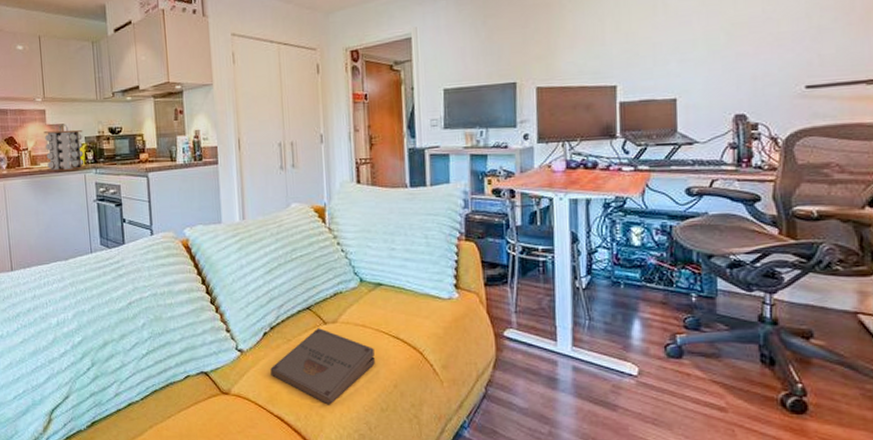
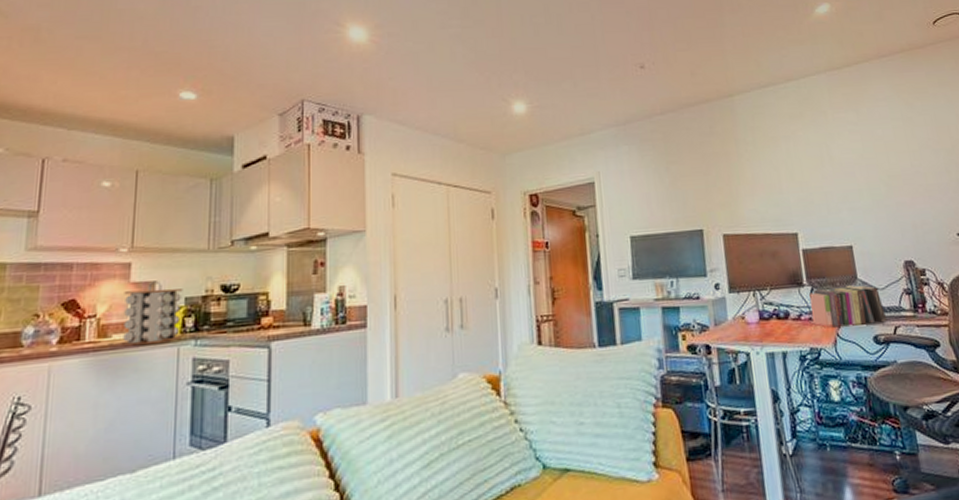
books: none [621,138,705,179] -> present [809,285,888,329]

